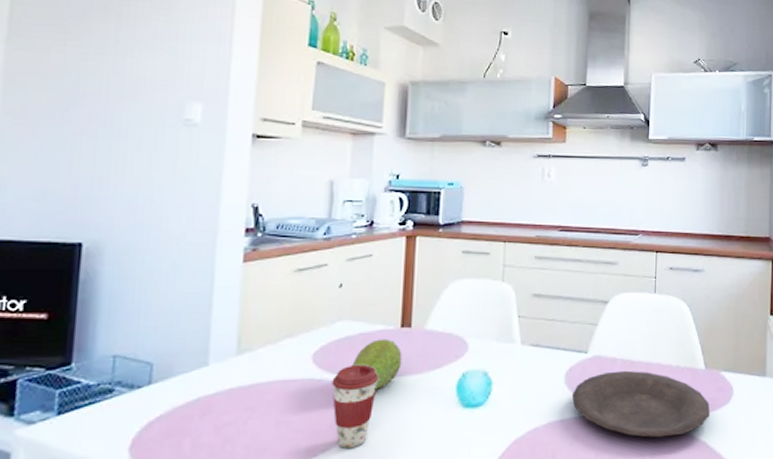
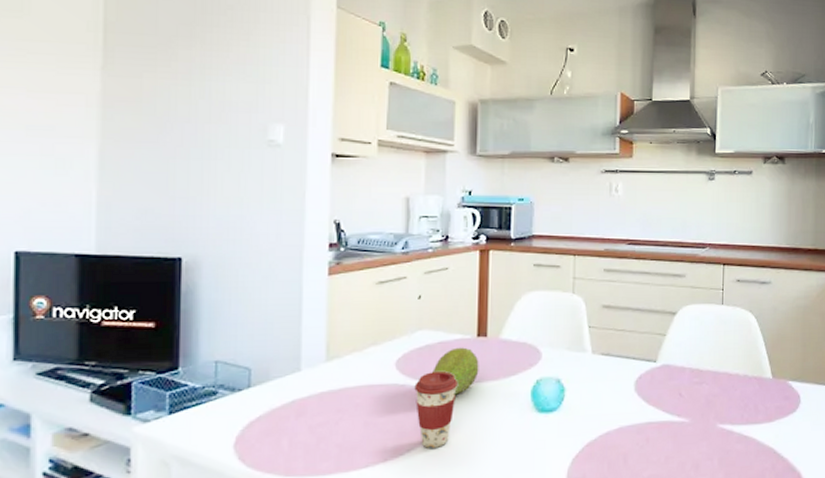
plate: present [571,370,710,438] -> none [641,379,777,443]

